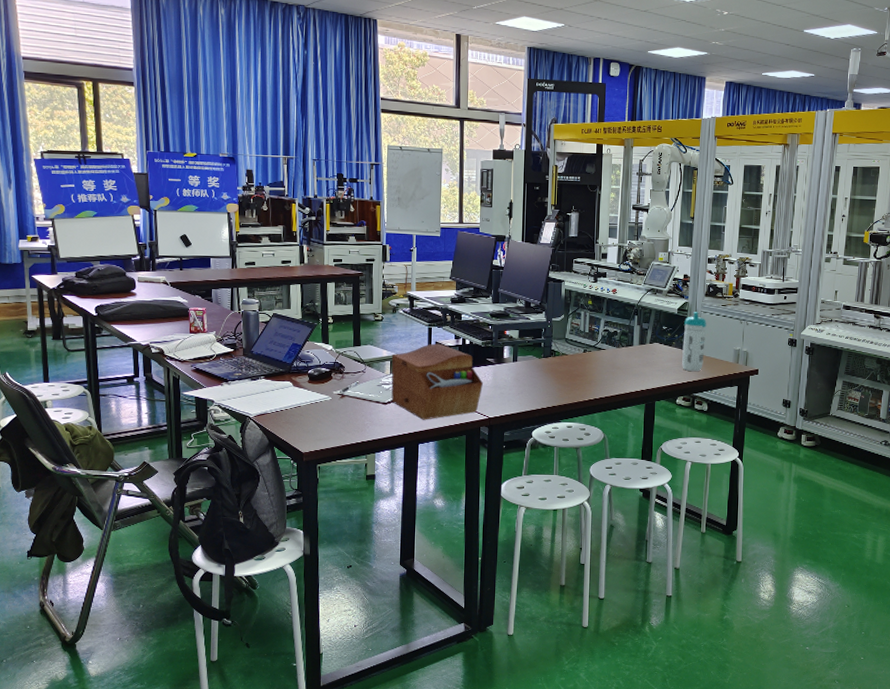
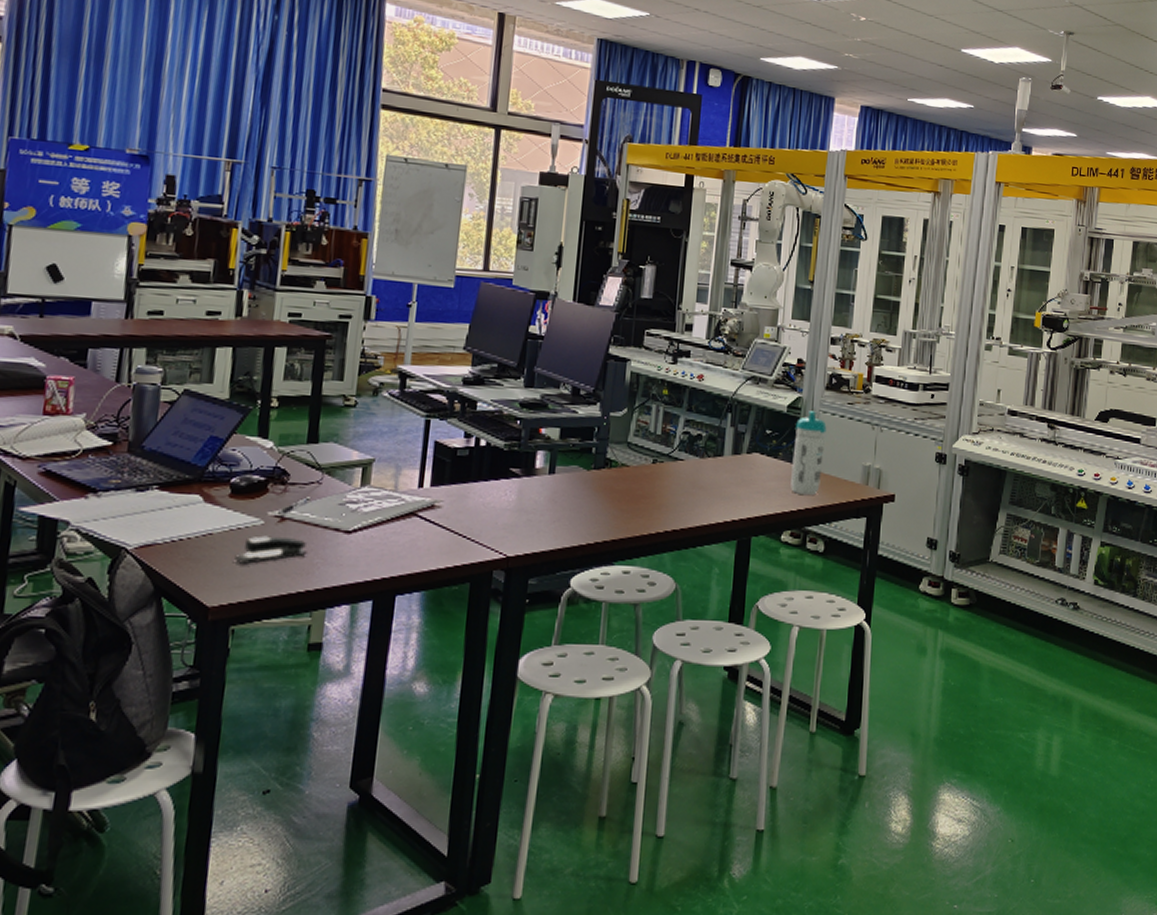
stapler: none [316,407,360,425] -> present [234,535,307,564]
sewing box: present [391,343,484,420] -> none [359,443,503,559]

